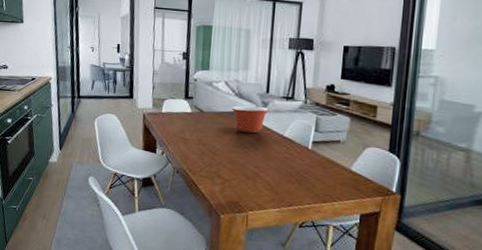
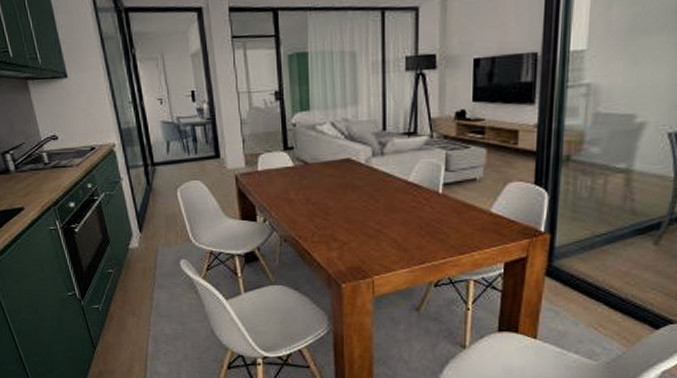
mixing bowl: present [231,106,269,134] -> none [342,149,388,183]

